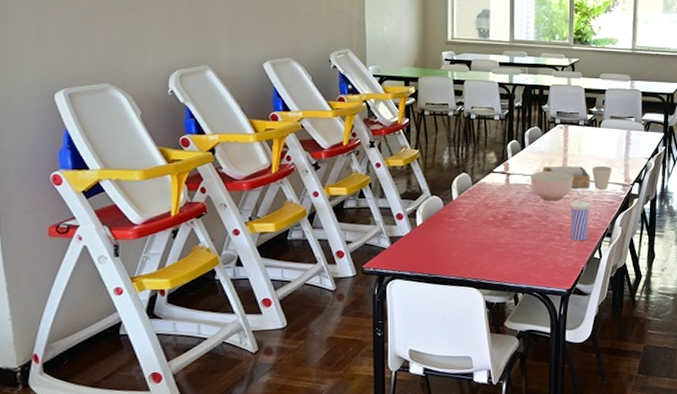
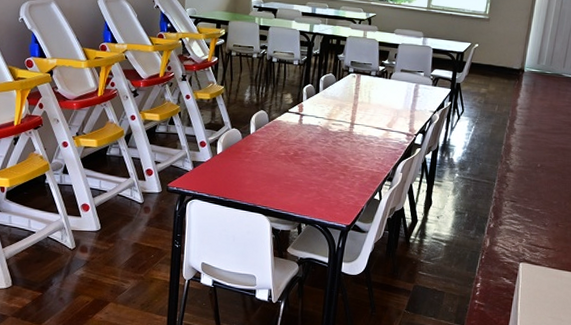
bowl: present [529,170,575,201] -> none [321,114,363,144]
napkin holder: present [543,165,590,188] -> none [334,111,377,134]
beverage cup: present [569,192,591,241] -> none [353,137,376,182]
cup: present [592,165,612,190] -> none [379,114,398,137]

